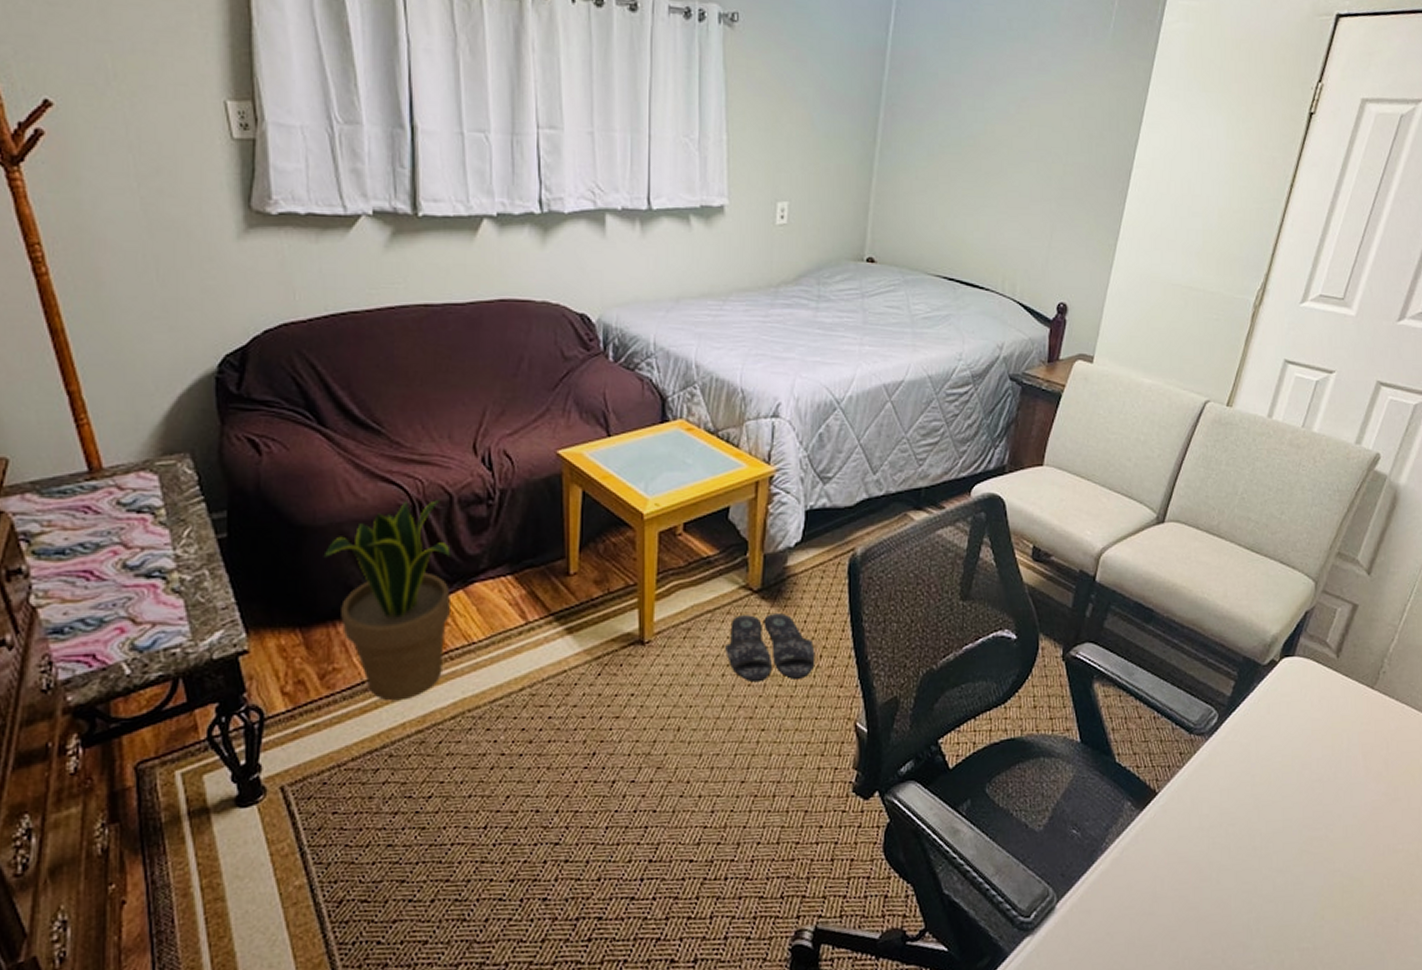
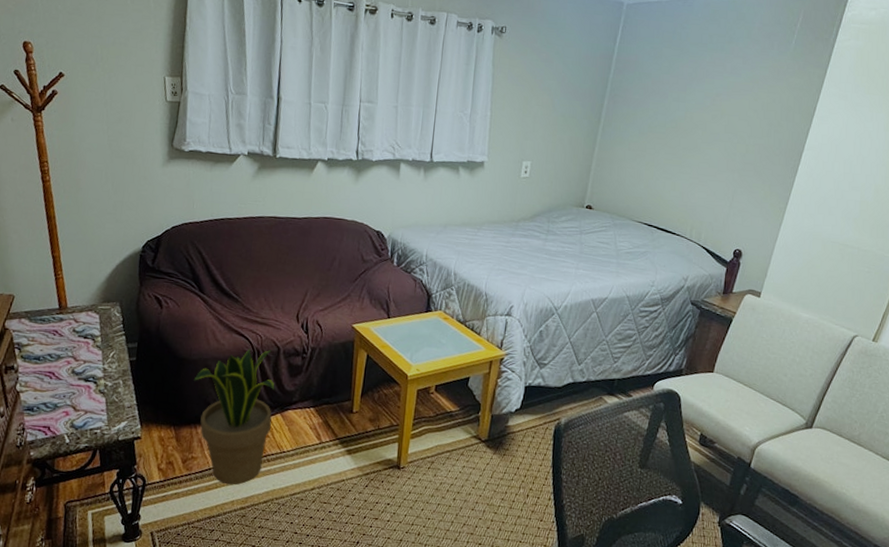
slippers: present [725,612,815,681] -> none [457,457,524,510]

